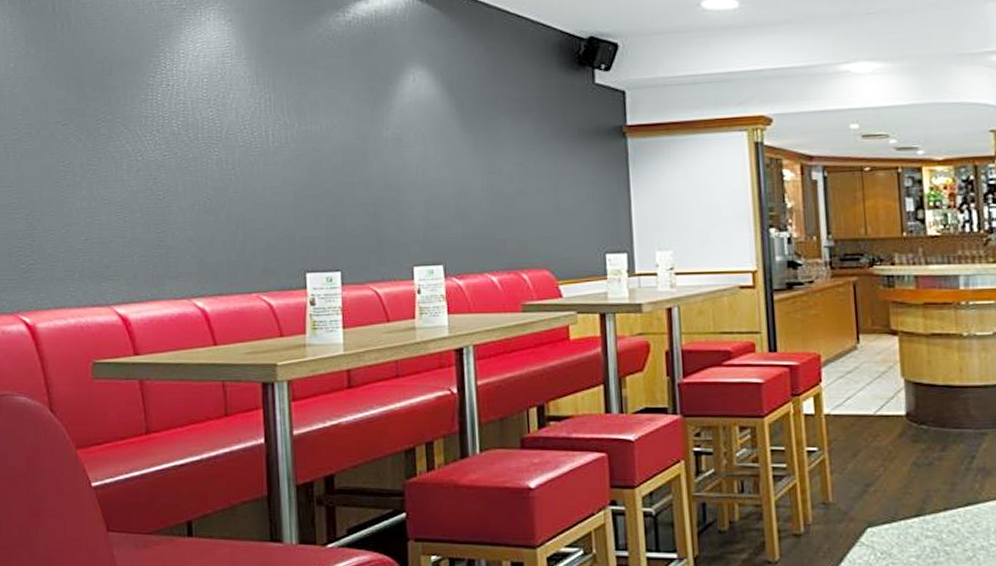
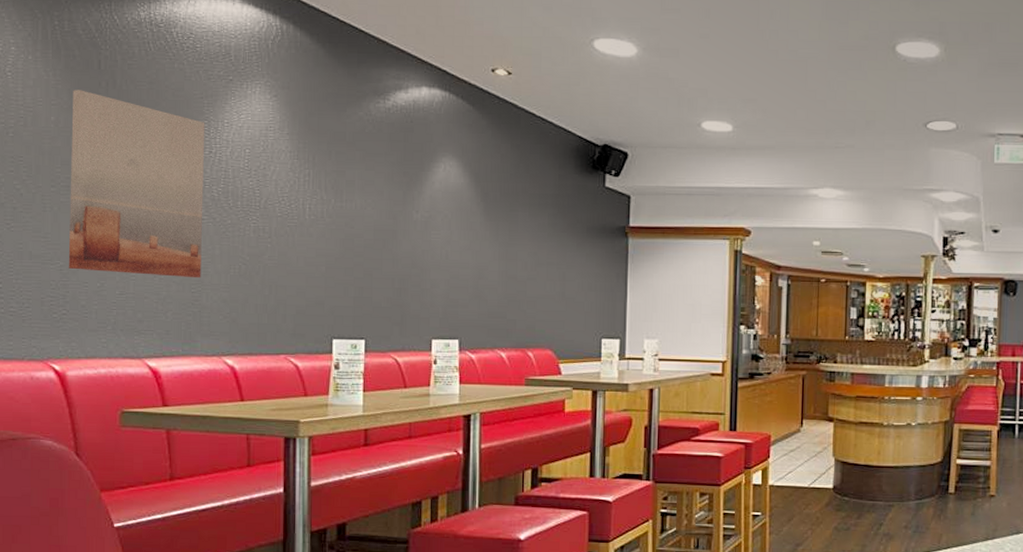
wall art: none [29,34,166,218] -> present [68,90,205,278]

